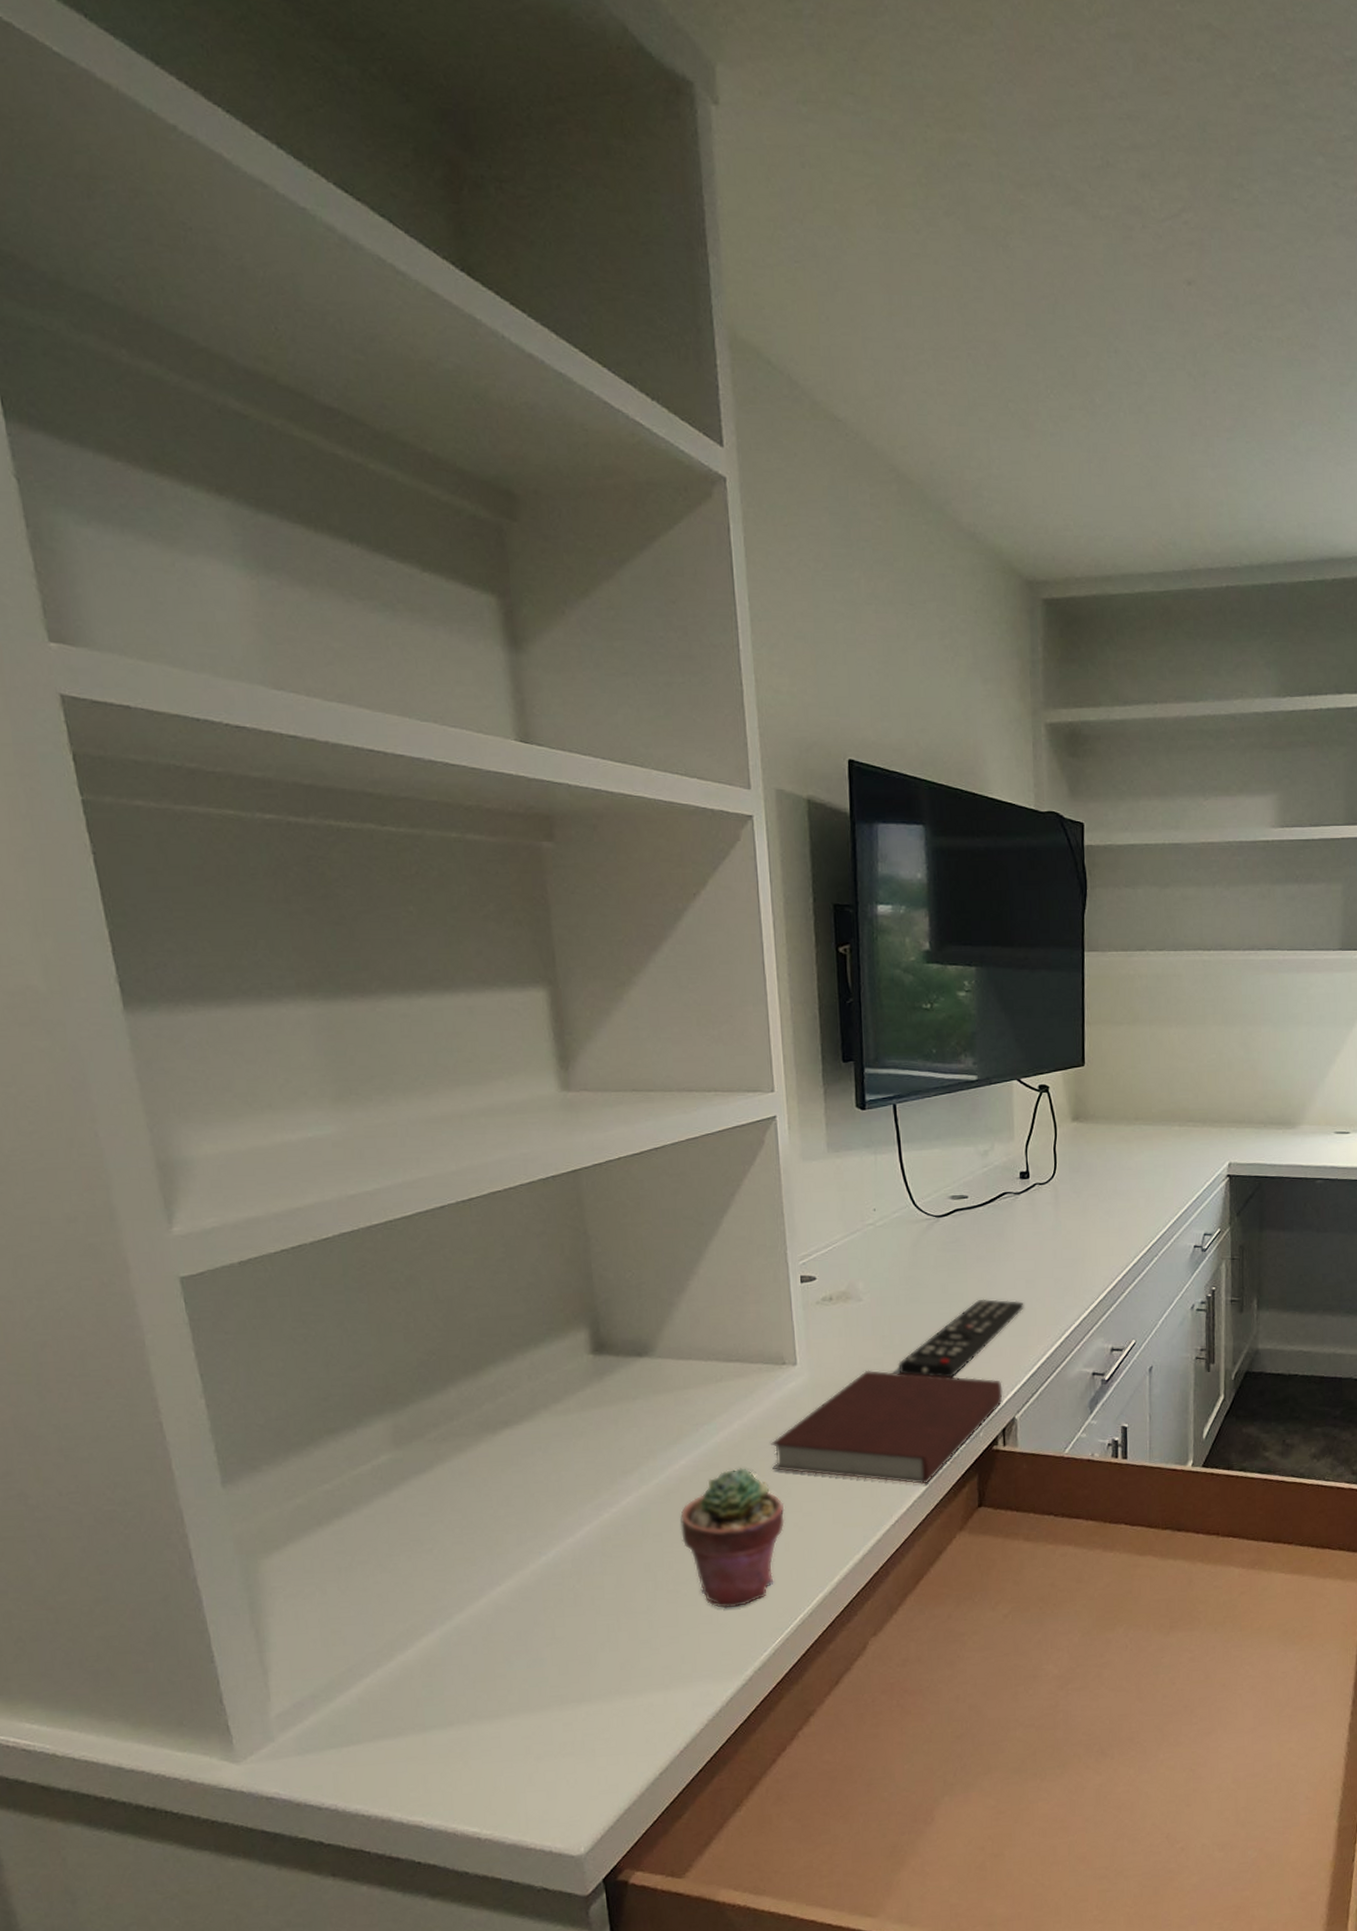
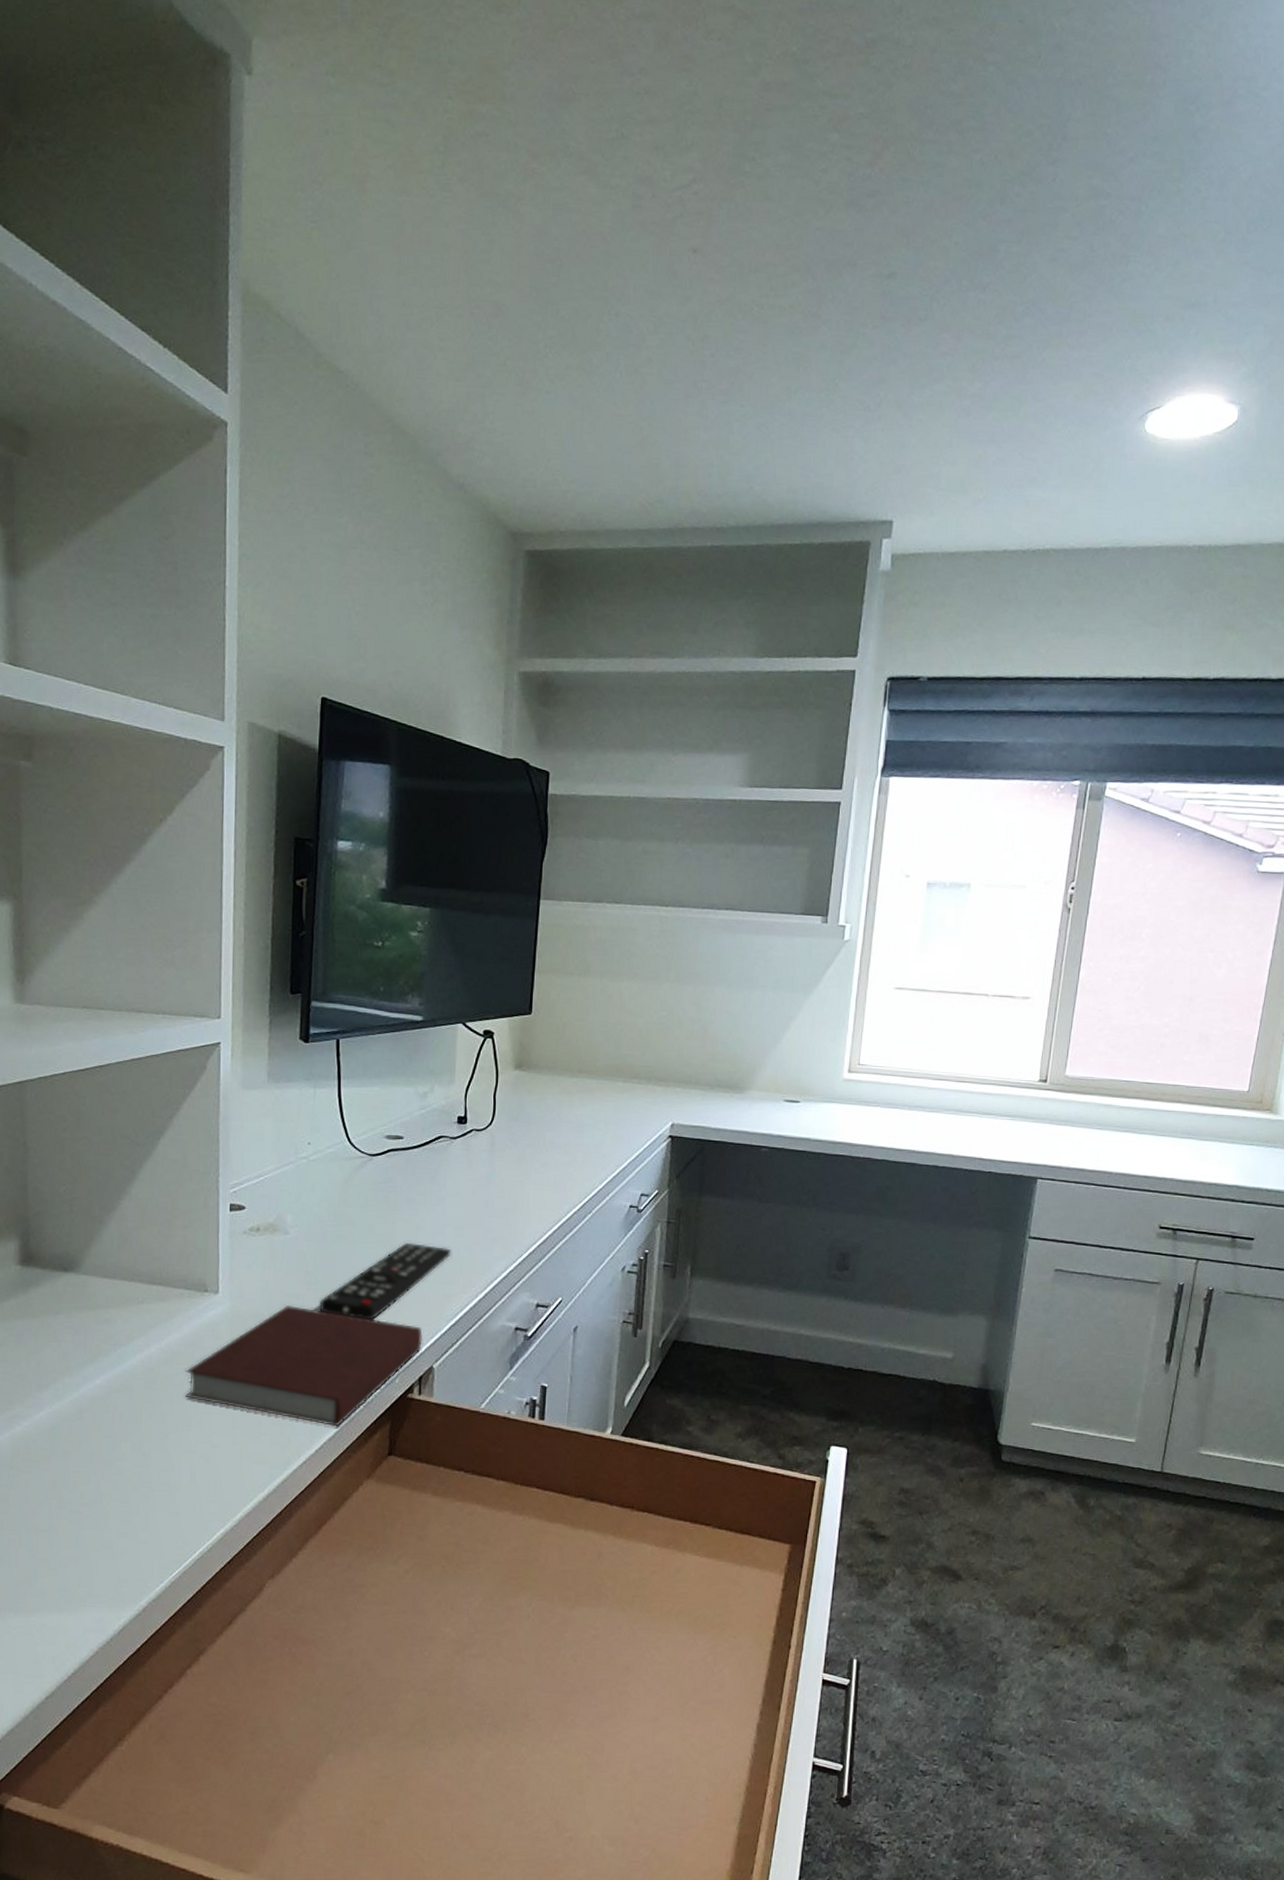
potted succulent: present [680,1467,785,1609] -> none [90,1392,194,1535]

